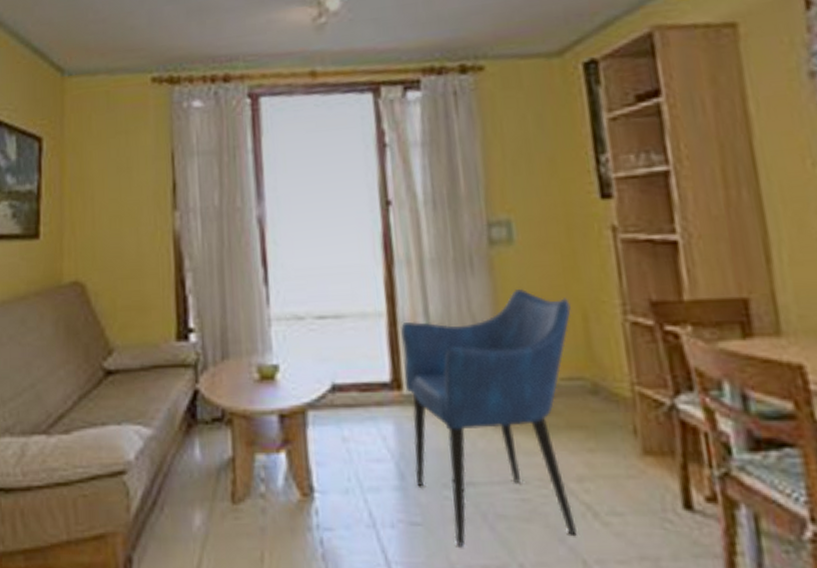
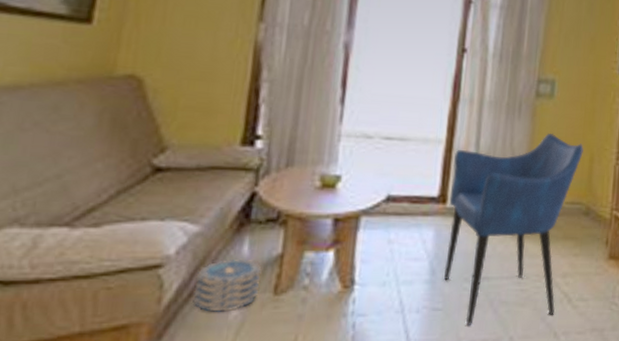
basket: none [156,463,217,522] -> present [193,258,262,312]

